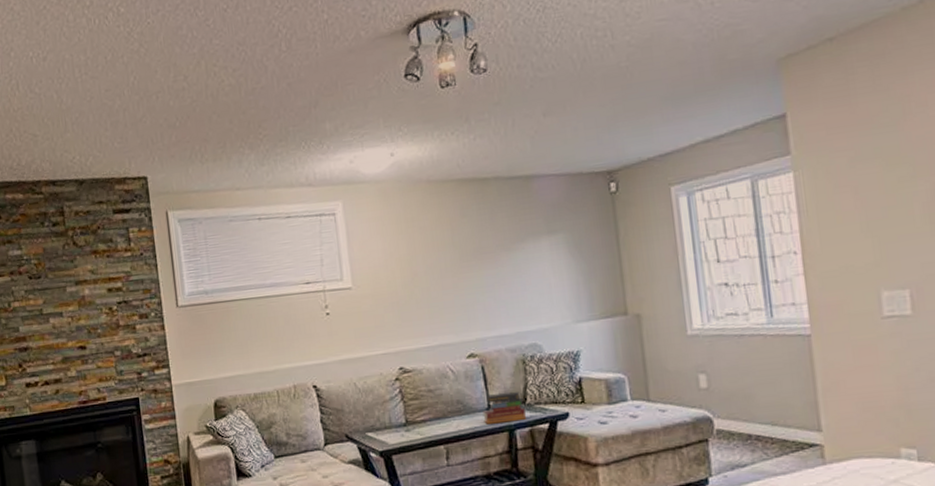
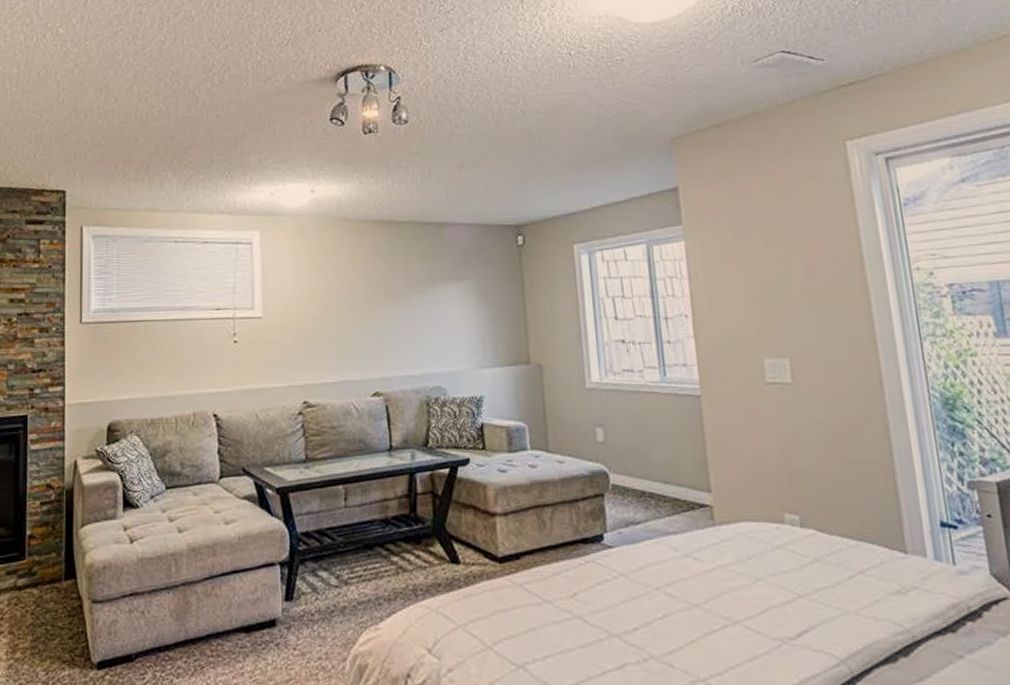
books: present [482,392,527,424] -> none [384,434,428,466]

